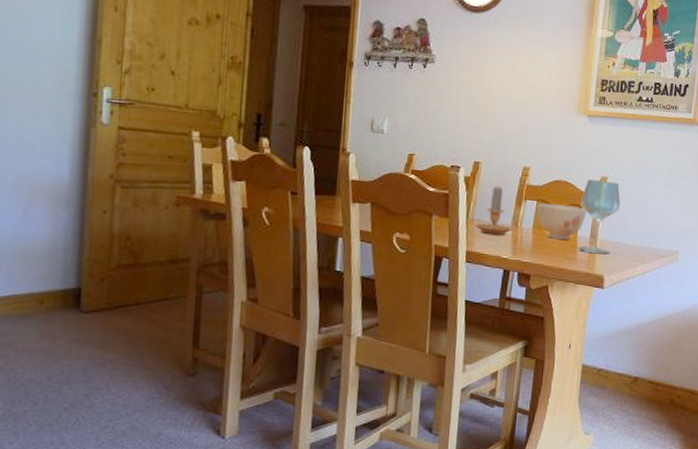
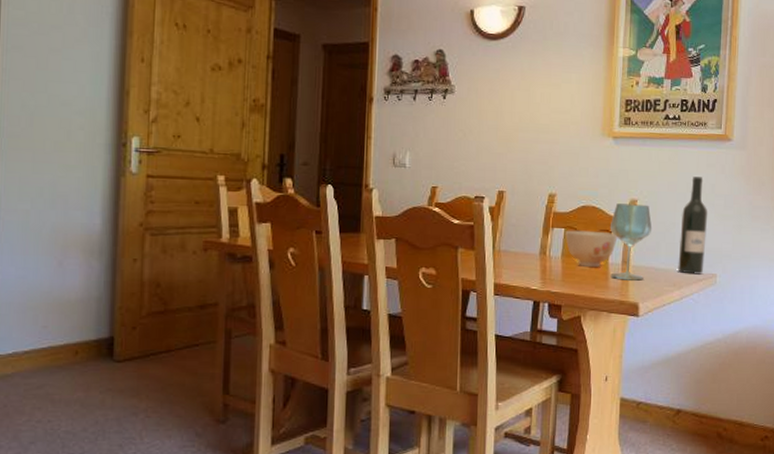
candle: present [474,185,522,235] -> none [501,214,551,265]
wine bottle: none [642,157,674,251] -> present [678,176,708,275]

